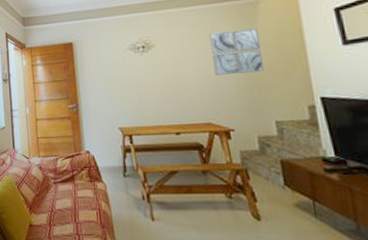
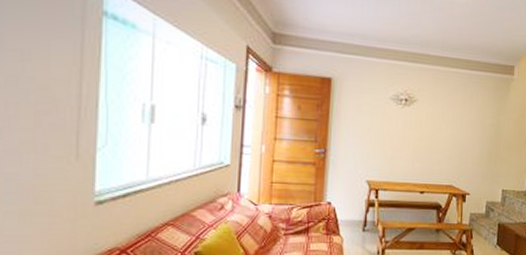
wall art: present [209,27,264,76] -> none [464,99,507,144]

